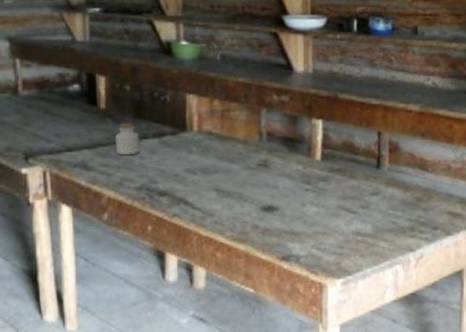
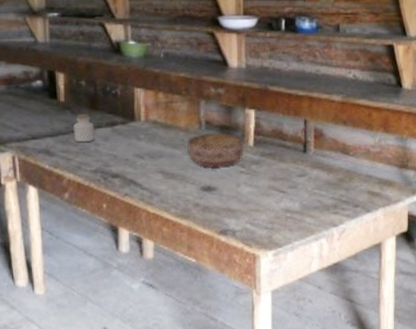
bowl: none [246,145,310,184] -> present [187,132,244,167]

